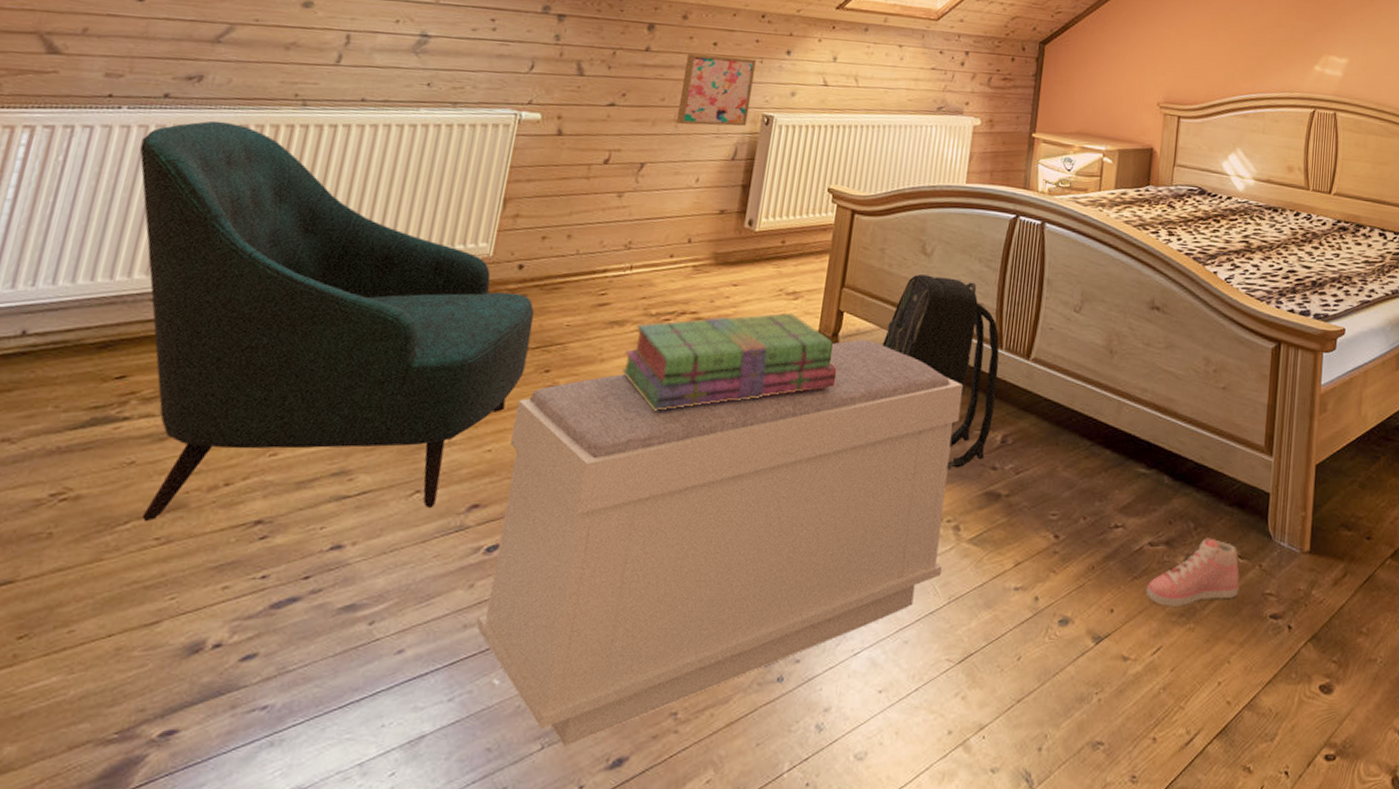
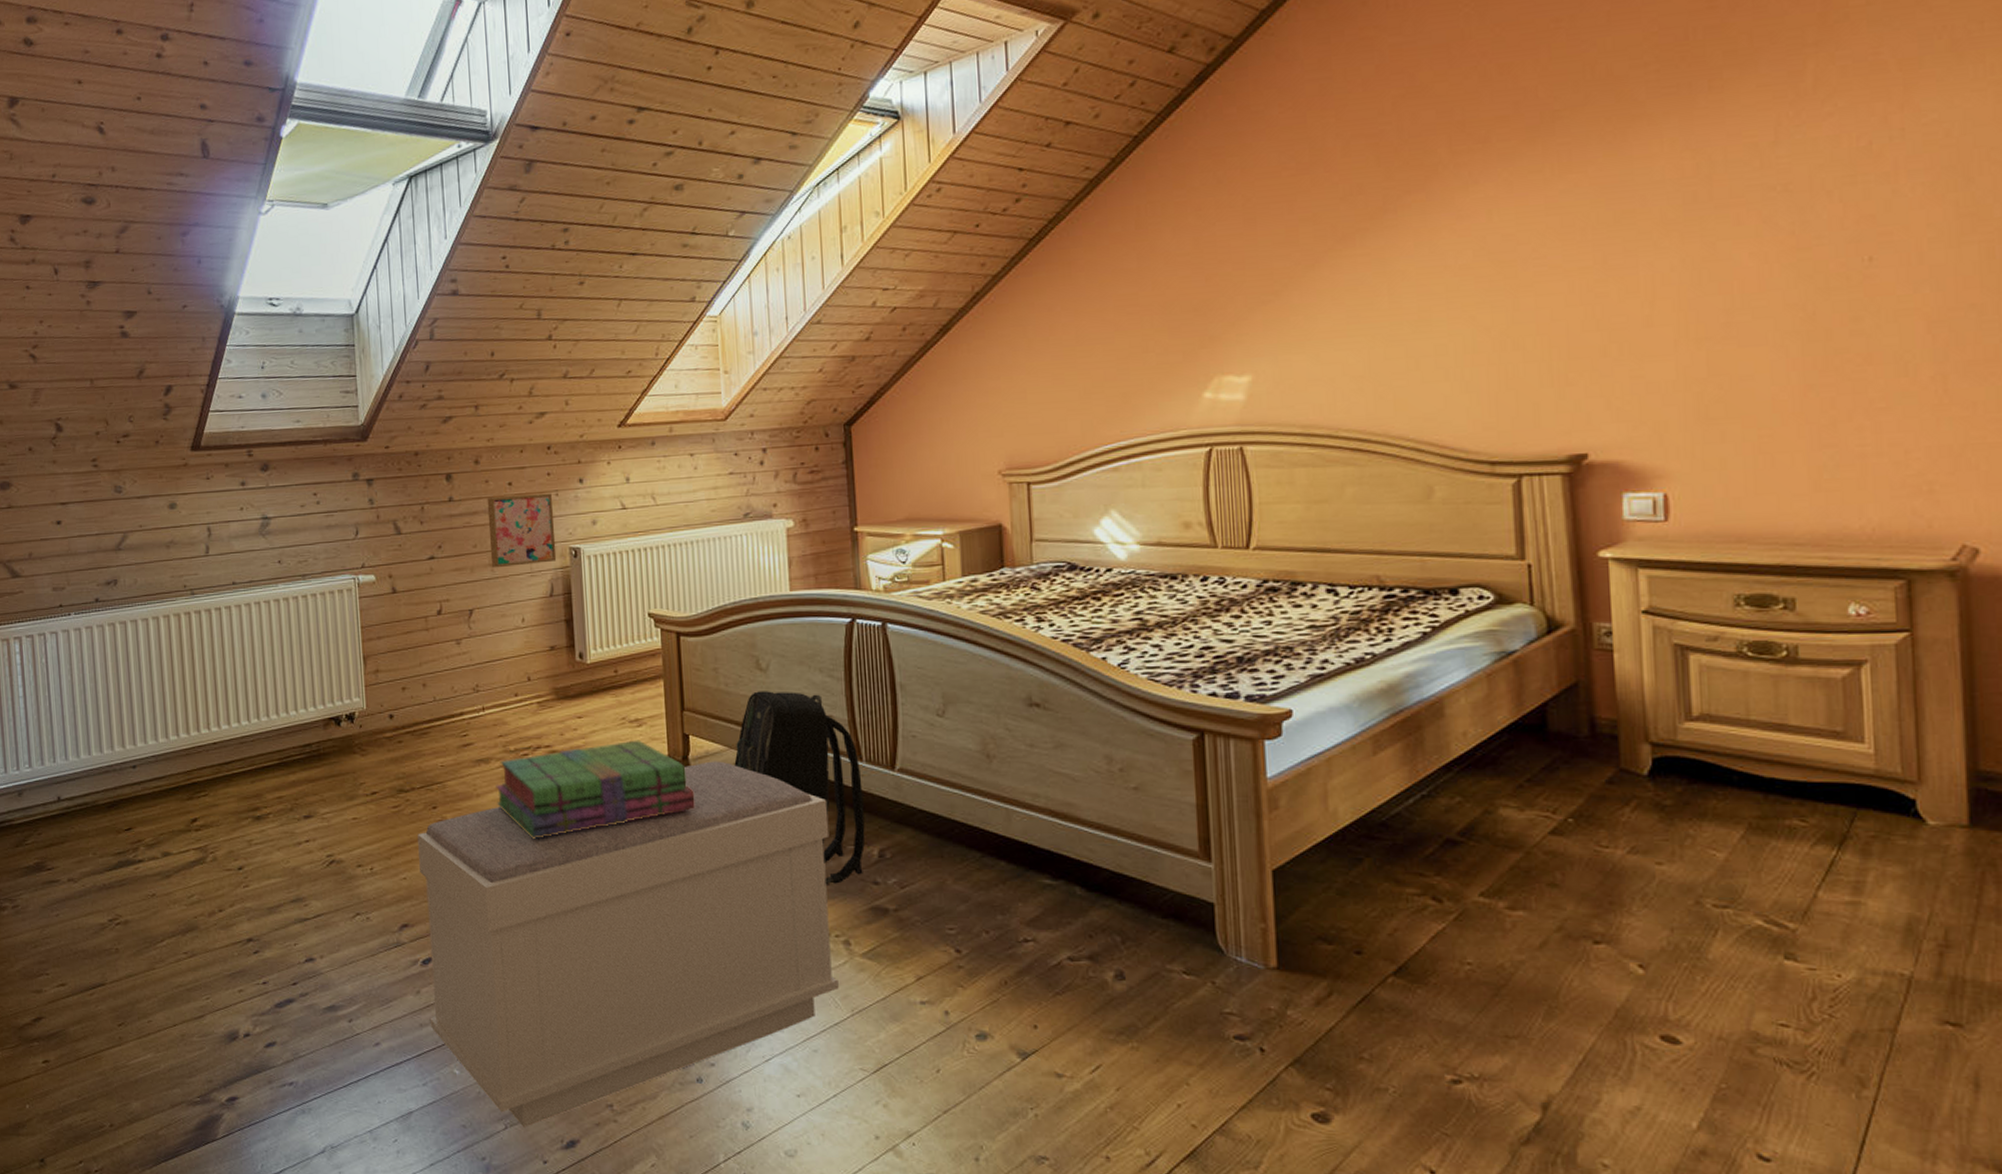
armchair: present [139,120,534,522] -> none [91,616,416,940]
sneaker: present [1146,537,1240,606] -> none [1072,952,1190,1024]

